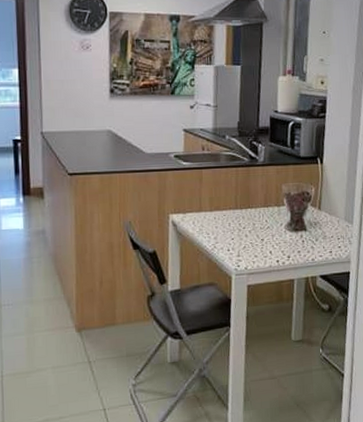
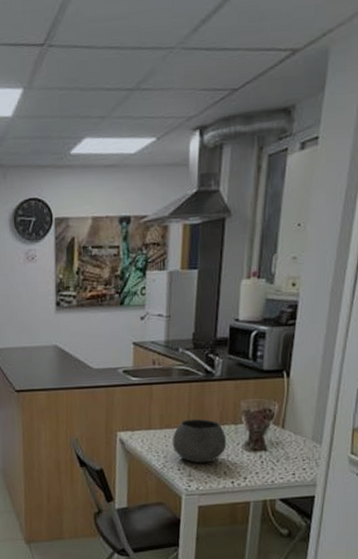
bowl: none [221,201,271,244] -> present [172,418,227,463]

